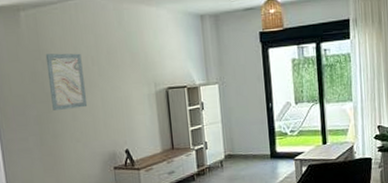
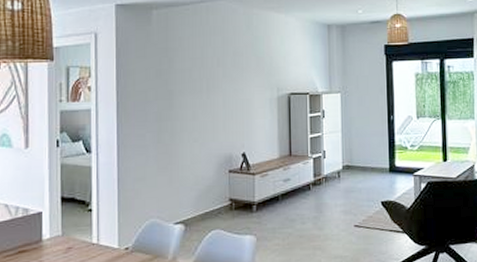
wall art: present [45,53,88,110] -> none [172,52,209,108]

